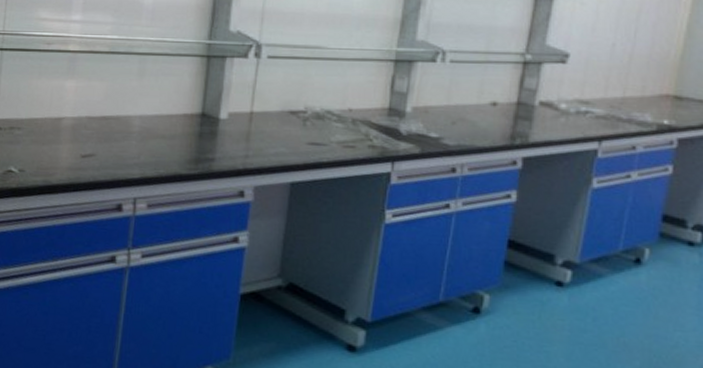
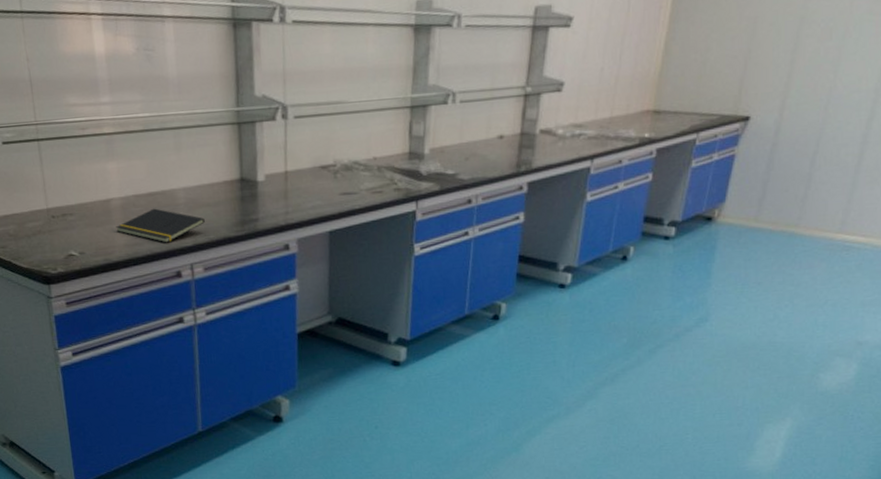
notepad: none [62,133,157,172] -> present [116,208,205,243]

